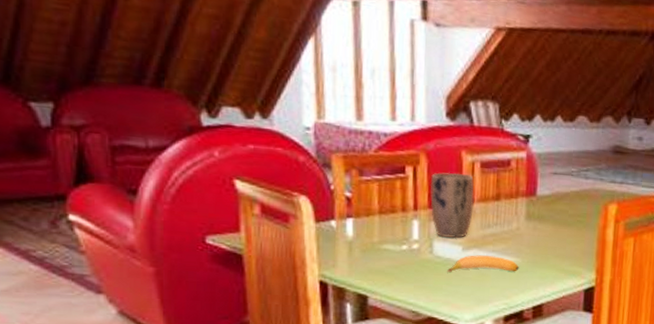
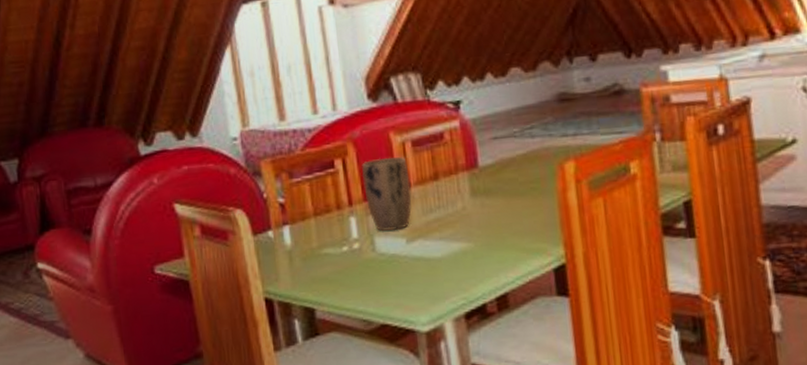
banana: present [447,255,519,273] -> none [393,244,473,271]

